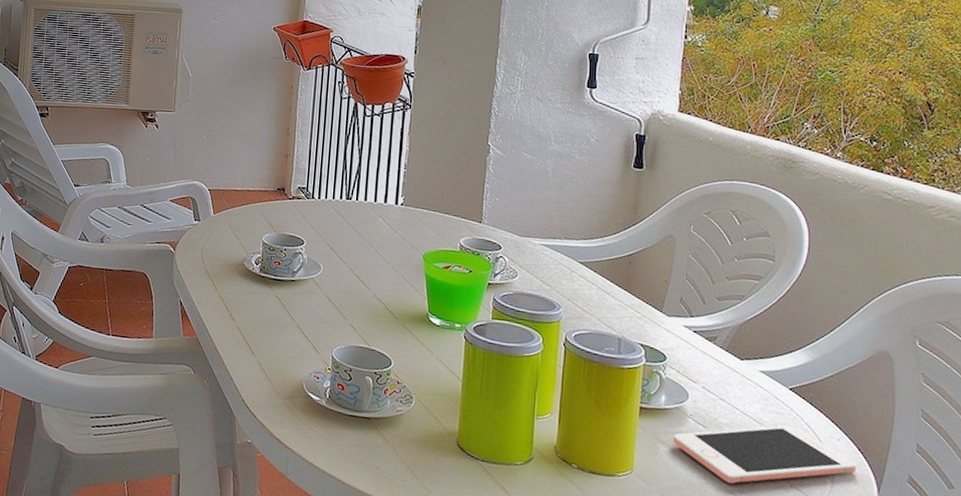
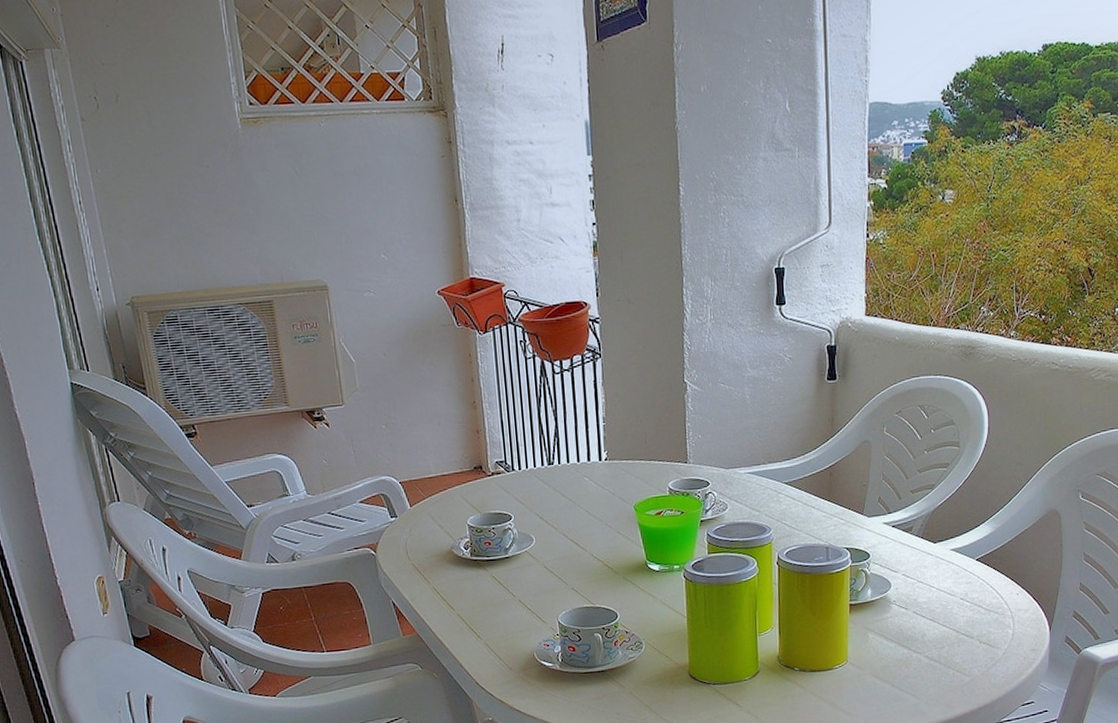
cell phone: present [673,425,857,484] -> none [880,592,1033,652]

